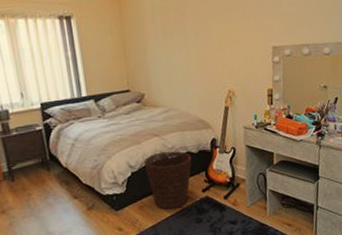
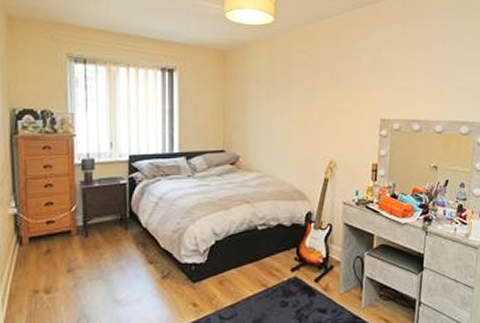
basket: present [143,151,192,210] -> none [230,220,284,287]

